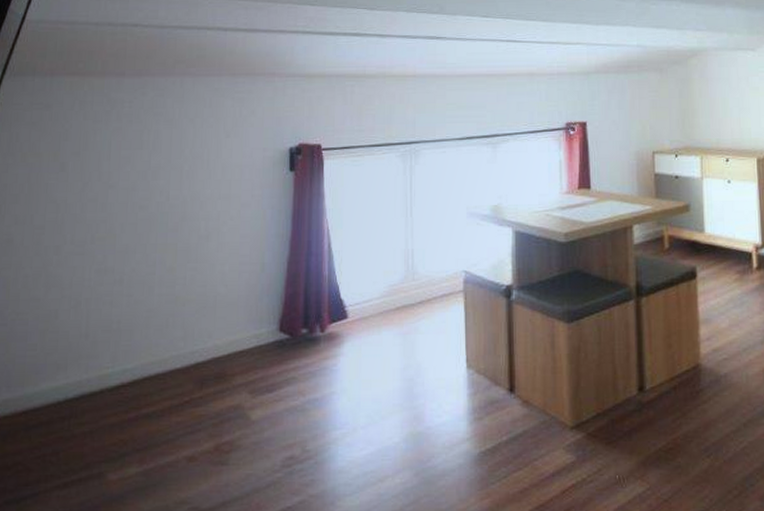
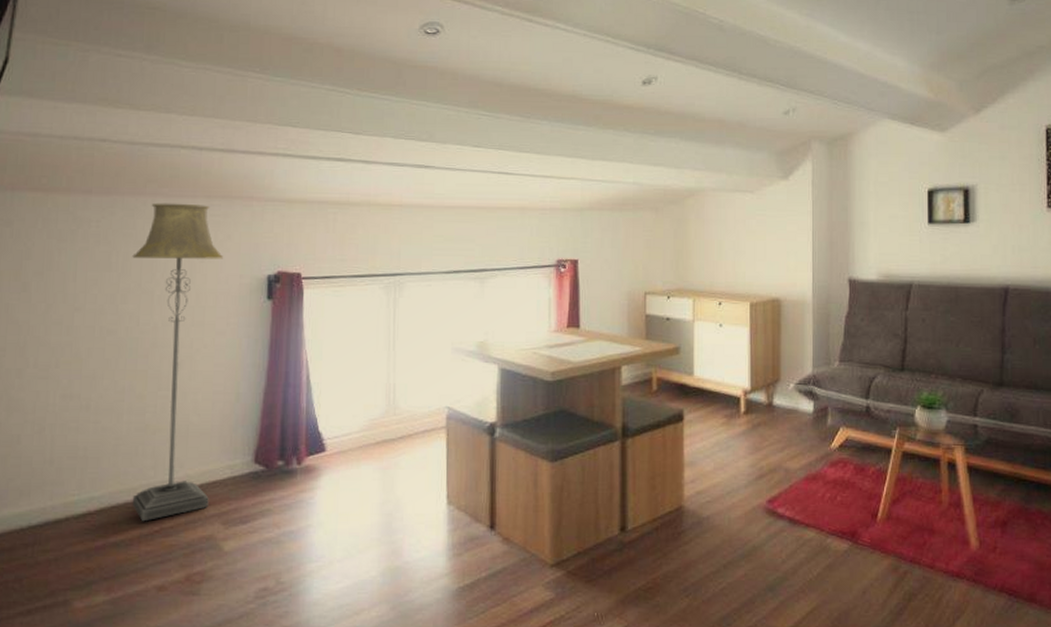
floor lamp: none [162,81,248,393] -> present [132,203,224,522]

